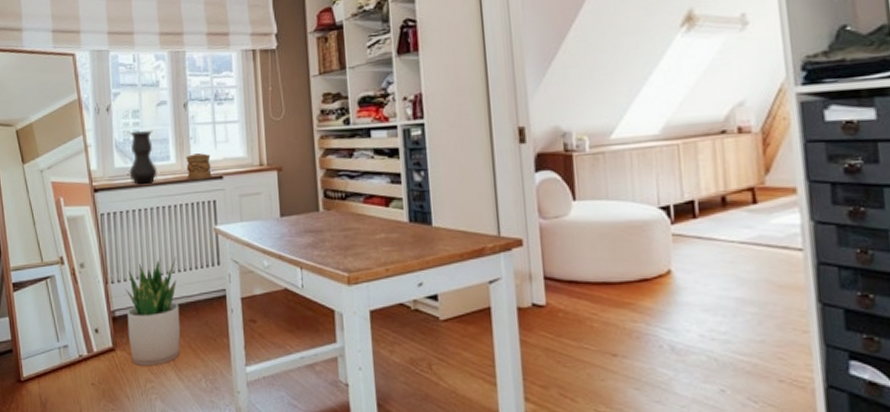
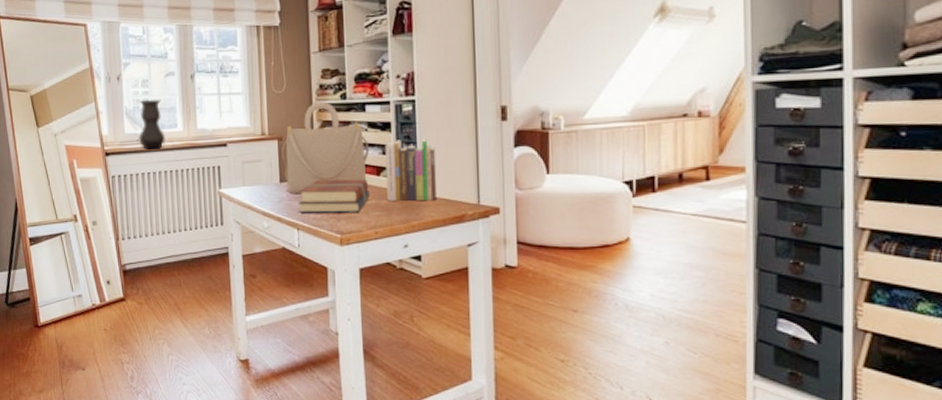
planter: present [124,256,181,366] -> none [134,217,186,315]
decorative box: present [186,153,212,181] -> none [192,122,217,147]
handbag: none [282,128,377,229] -> present [282,102,370,193]
books: none [300,211,379,250] -> present [297,179,371,213]
books: none [393,163,453,234] -> present [385,137,438,202]

